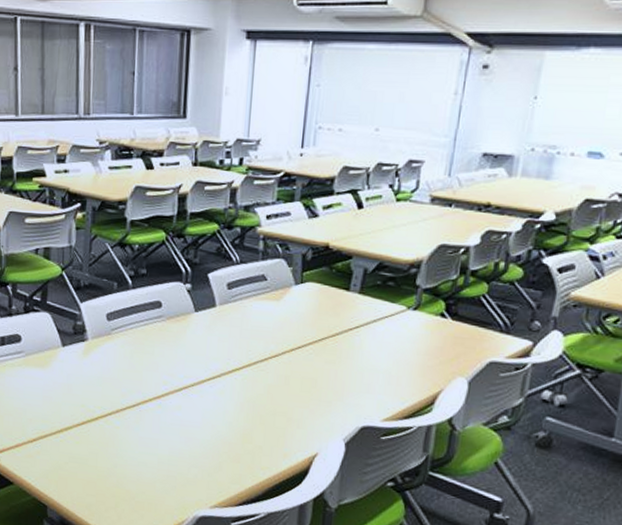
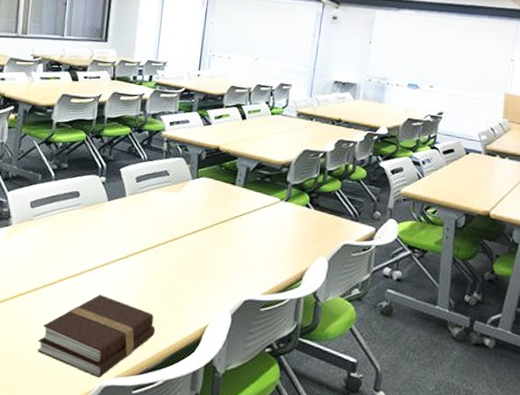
book: none [124,417,255,508] -> present [37,294,156,378]

